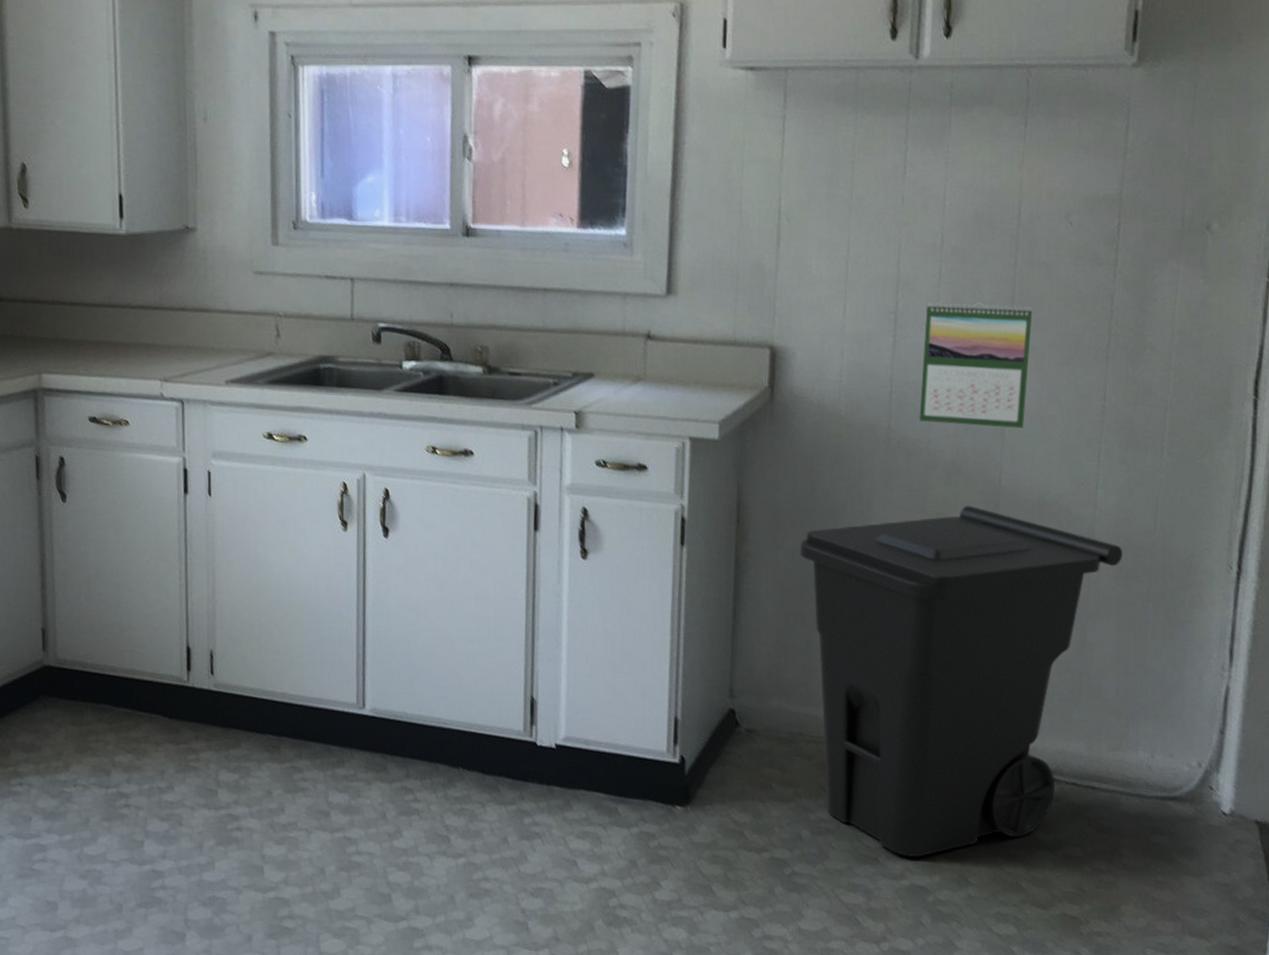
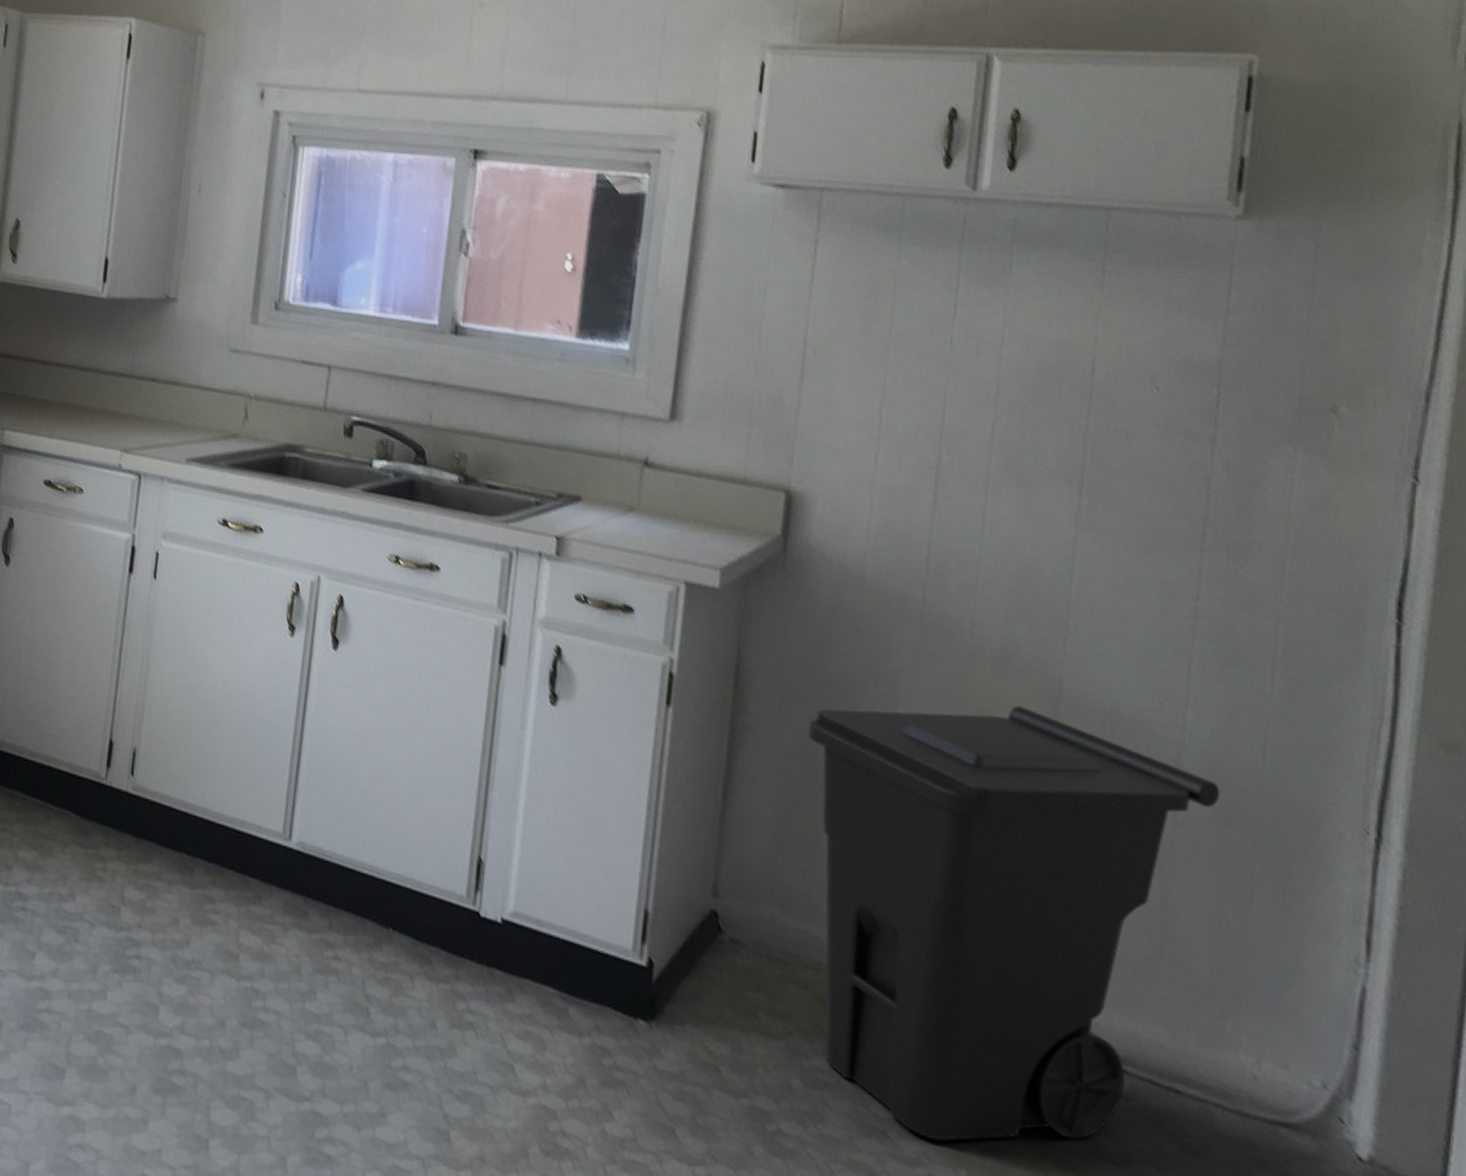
calendar: present [919,302,1033,429] -> none [962,462,1107,623]

